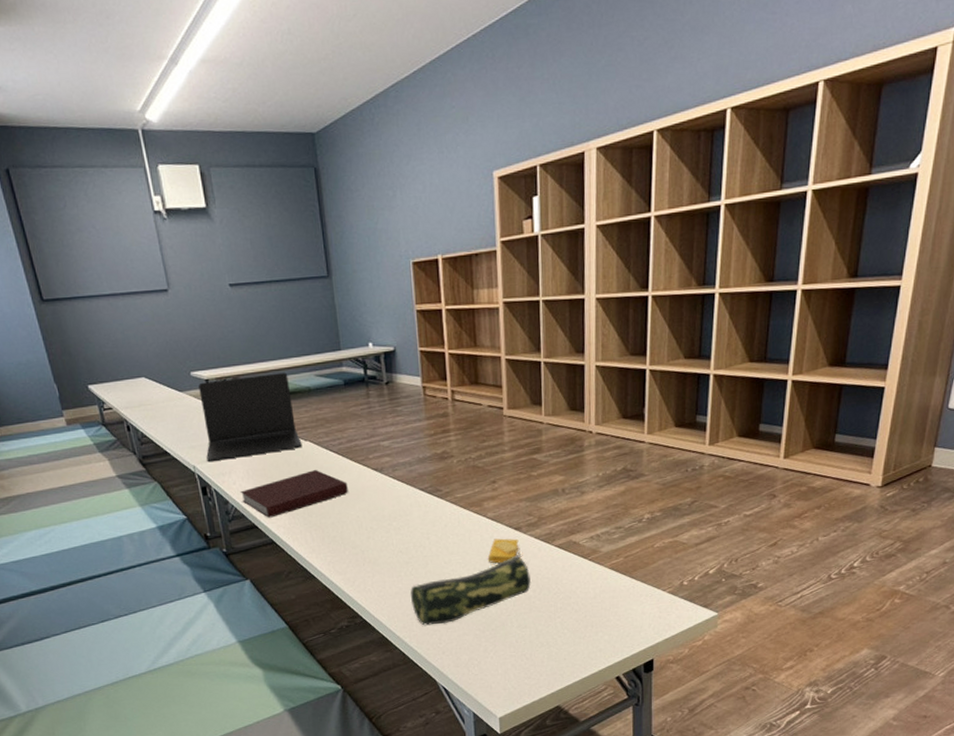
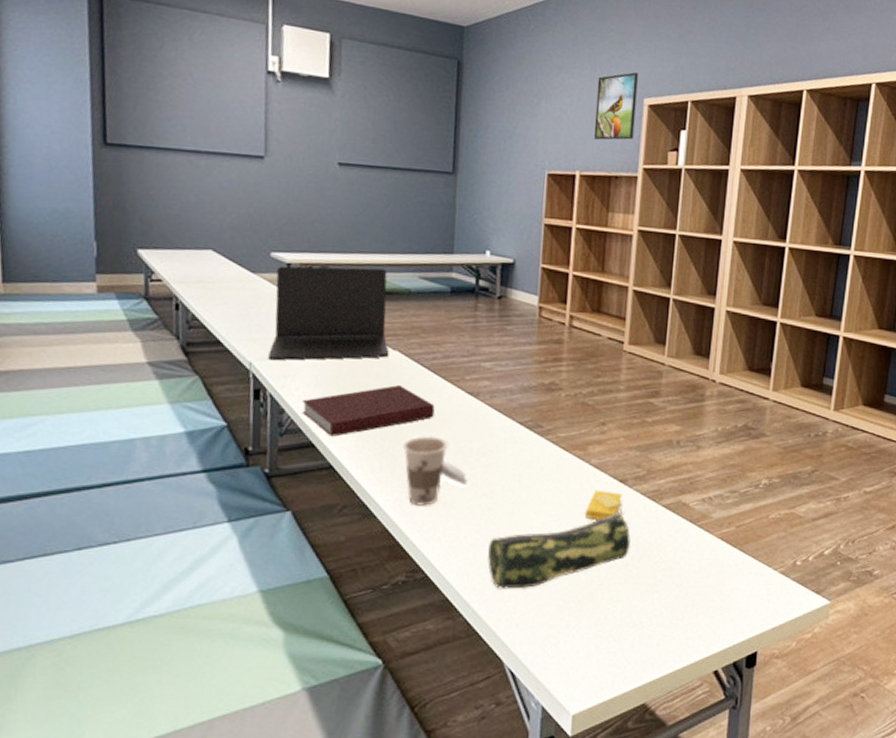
cup: none [327,508,385,566] -> present [402,436,468,506]
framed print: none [446,146,488,221] -> present [593,72,638,140]

